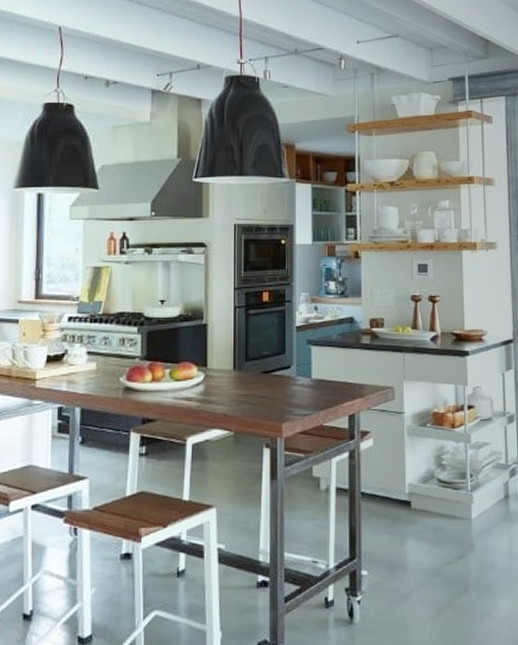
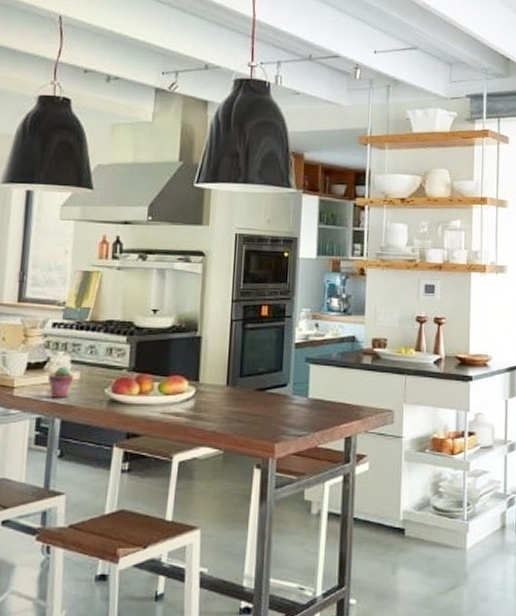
potted succulent: none [67,357,91,388] -> present [48,366,75,398]

